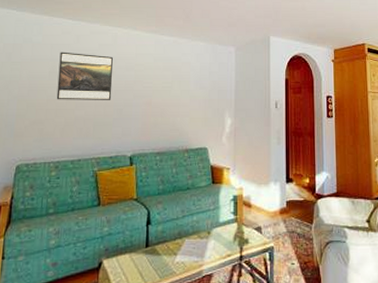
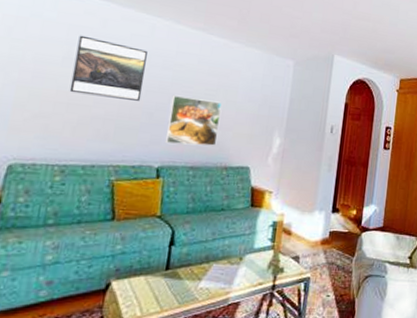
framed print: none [134,91,178,135] -> present [166,94,223,146]

